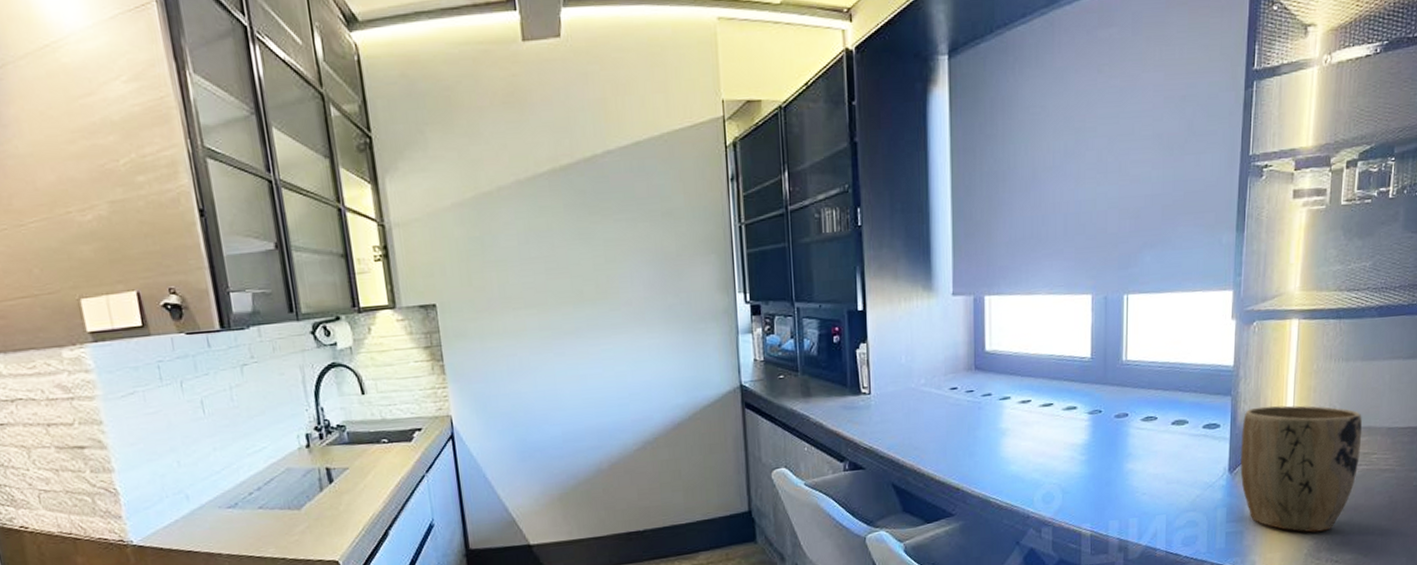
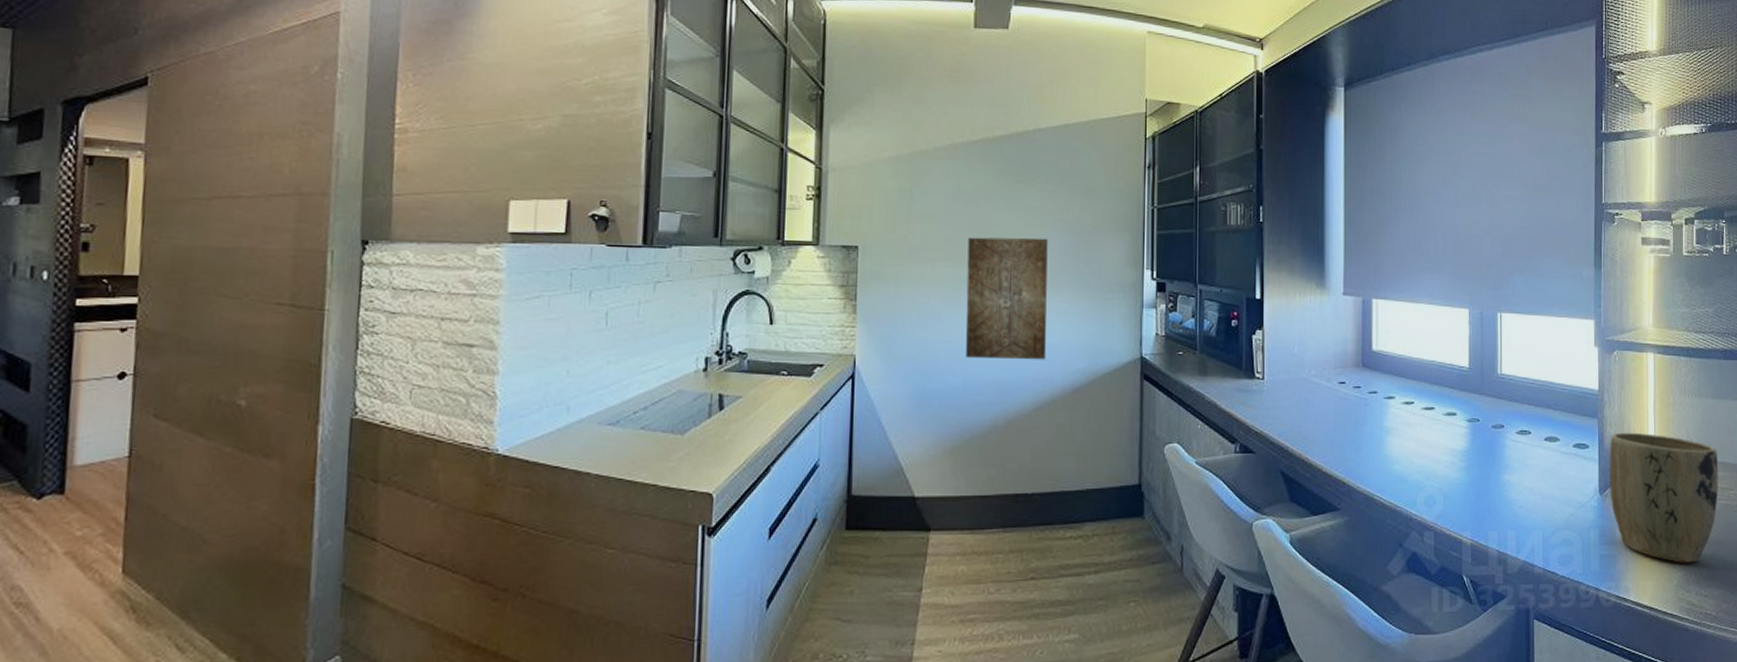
wall art: none [548,272,643,406] -> present [965,237,1048,360]

